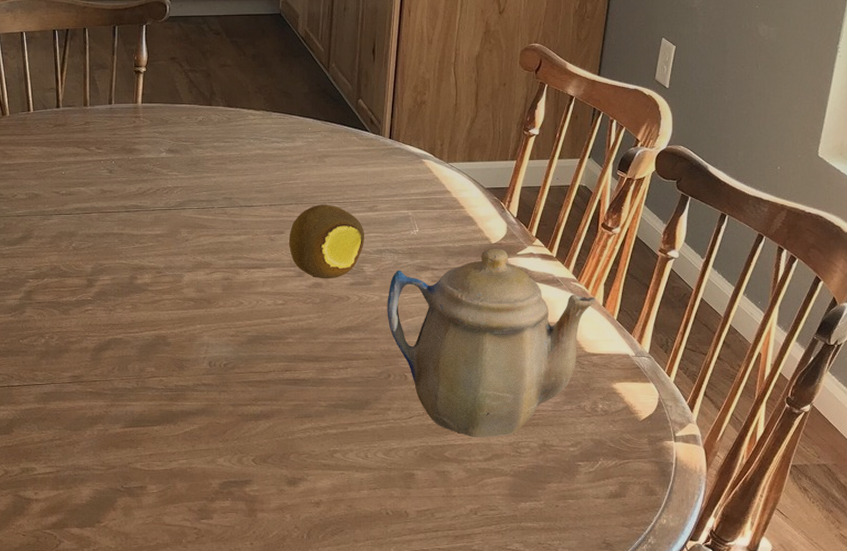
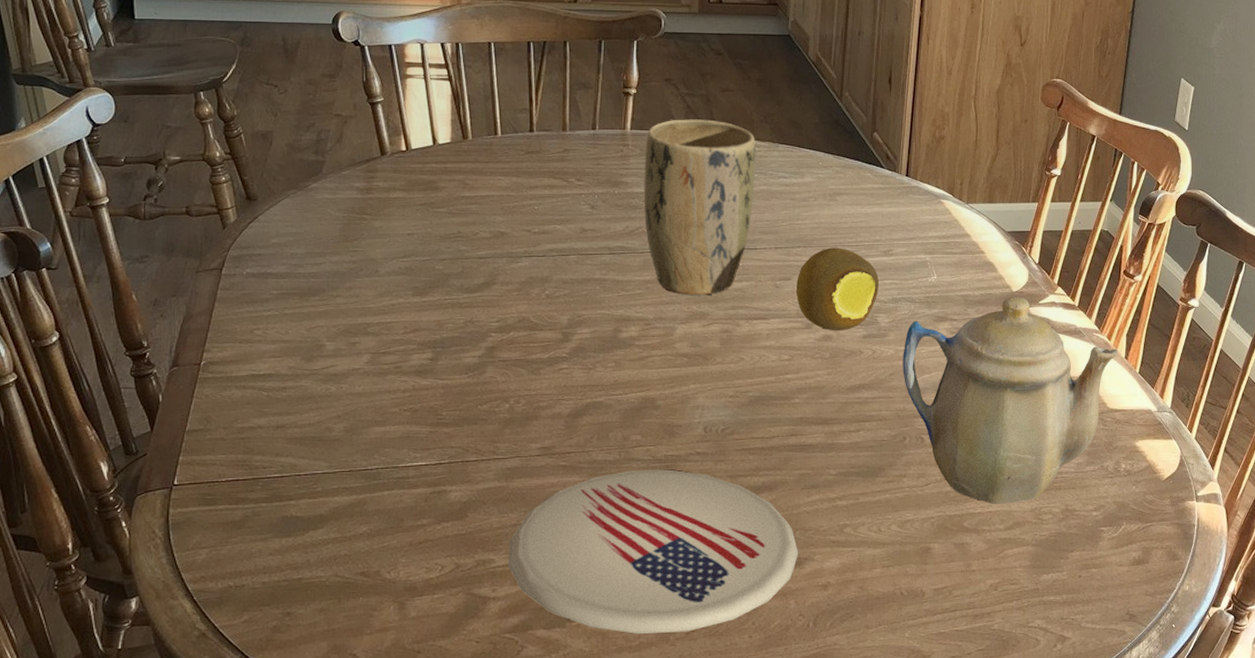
plate: none [47,397,294,536] -> present [508,469,799,634]
plant pot: none [153,92,252,247] -> present [643,119,756,295]

